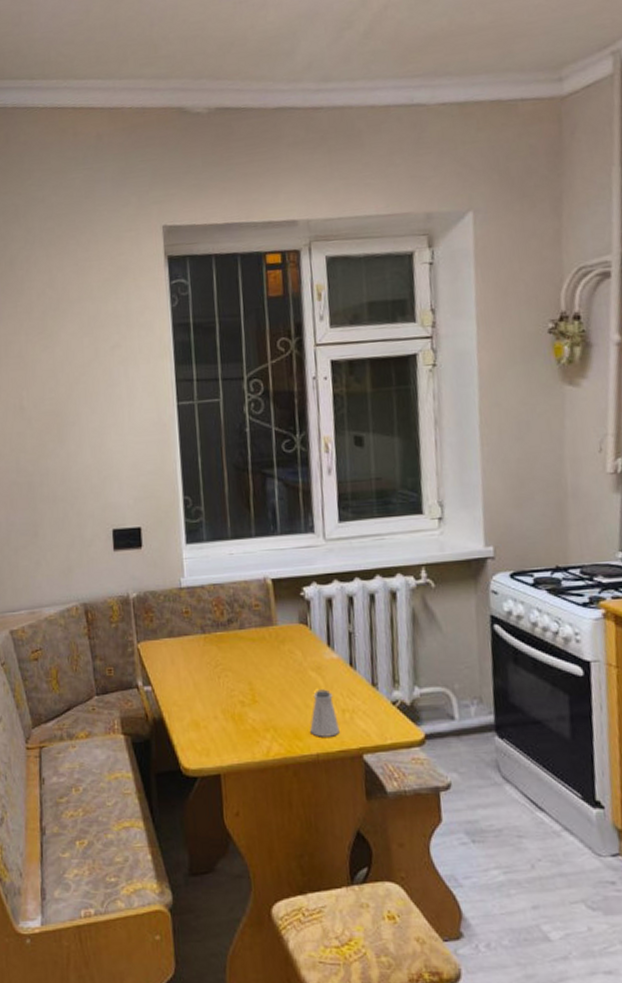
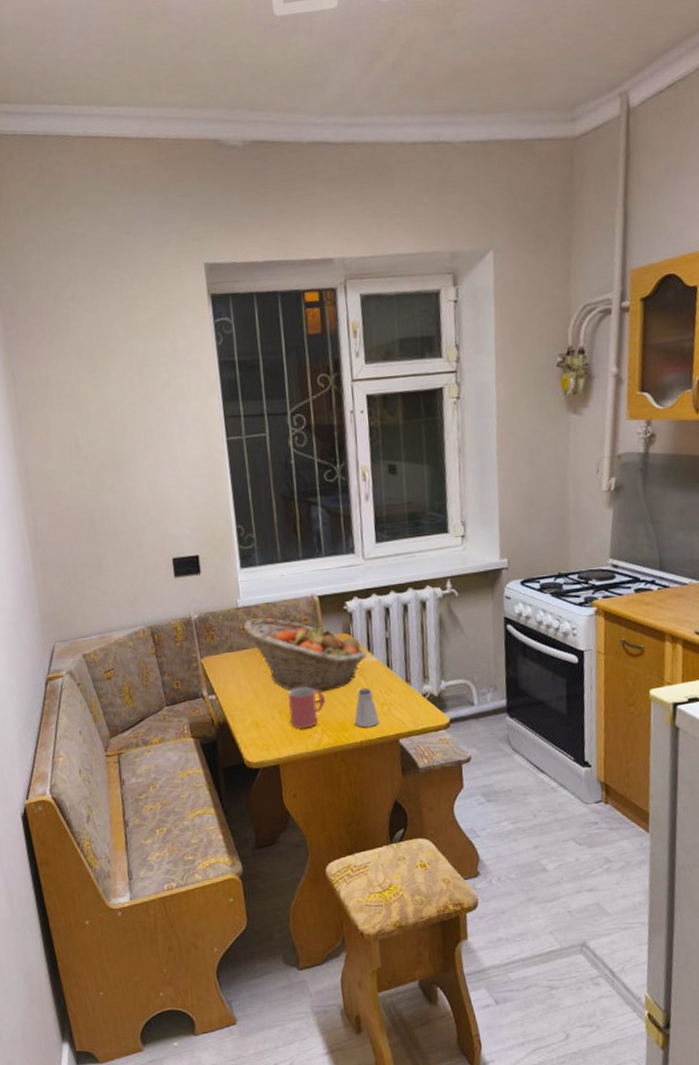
fruit basket: none [186,600,326,692] -> present [243,618,367,693]
mug: none [233,683,277,734] -> present [288,687,326,729]

